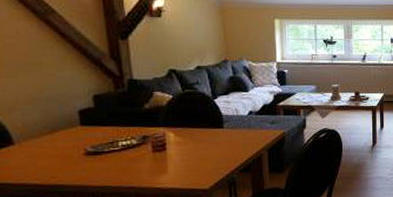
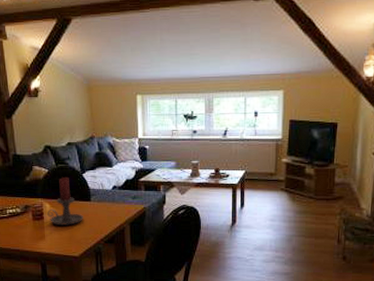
candle holder: none [171,103,215,156] -> present [47,177,83,225]

